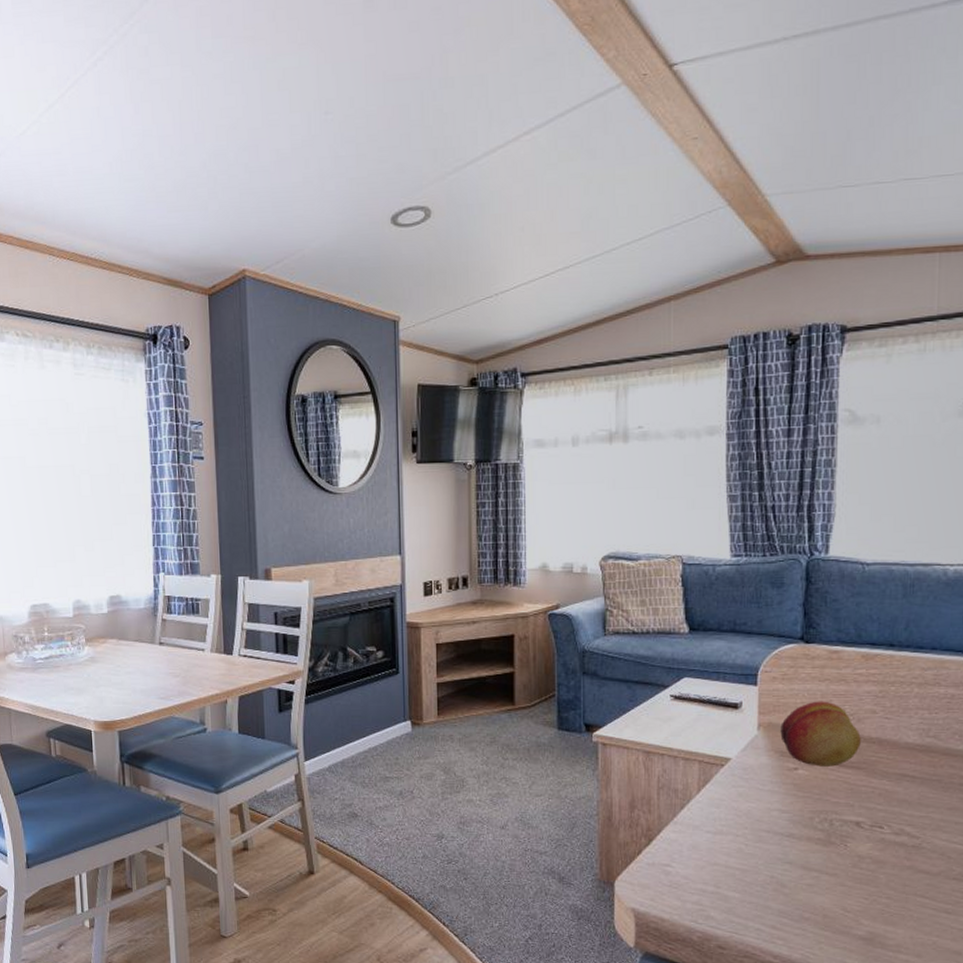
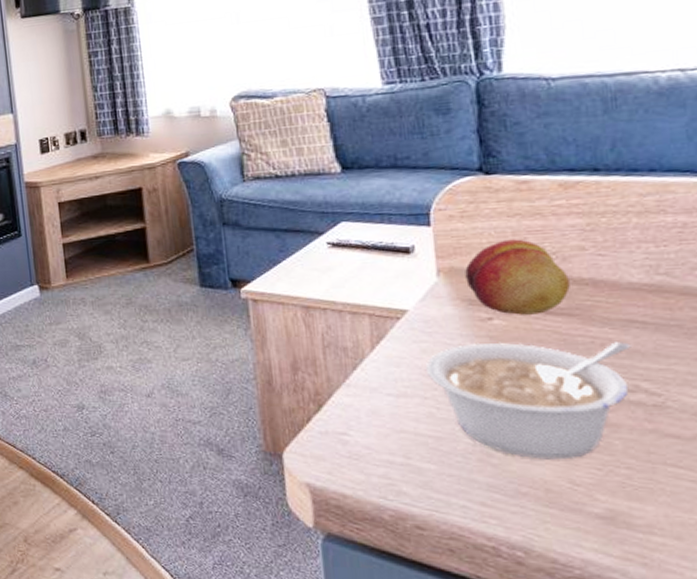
legume: none [740,789,901,890] -> present [425,342,631,460]

